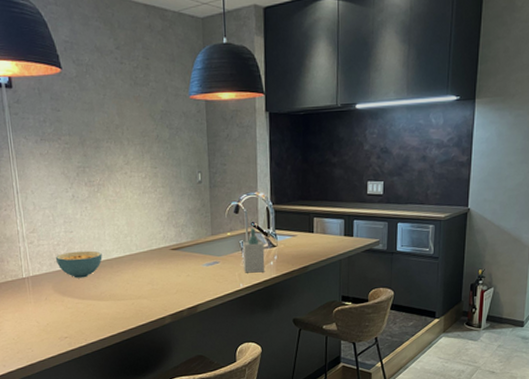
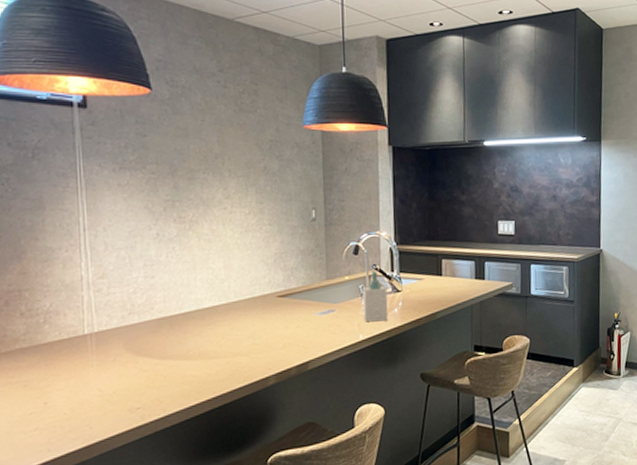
cereal bowl: present [55,250,103,278] -> none [129,299,192,334]

